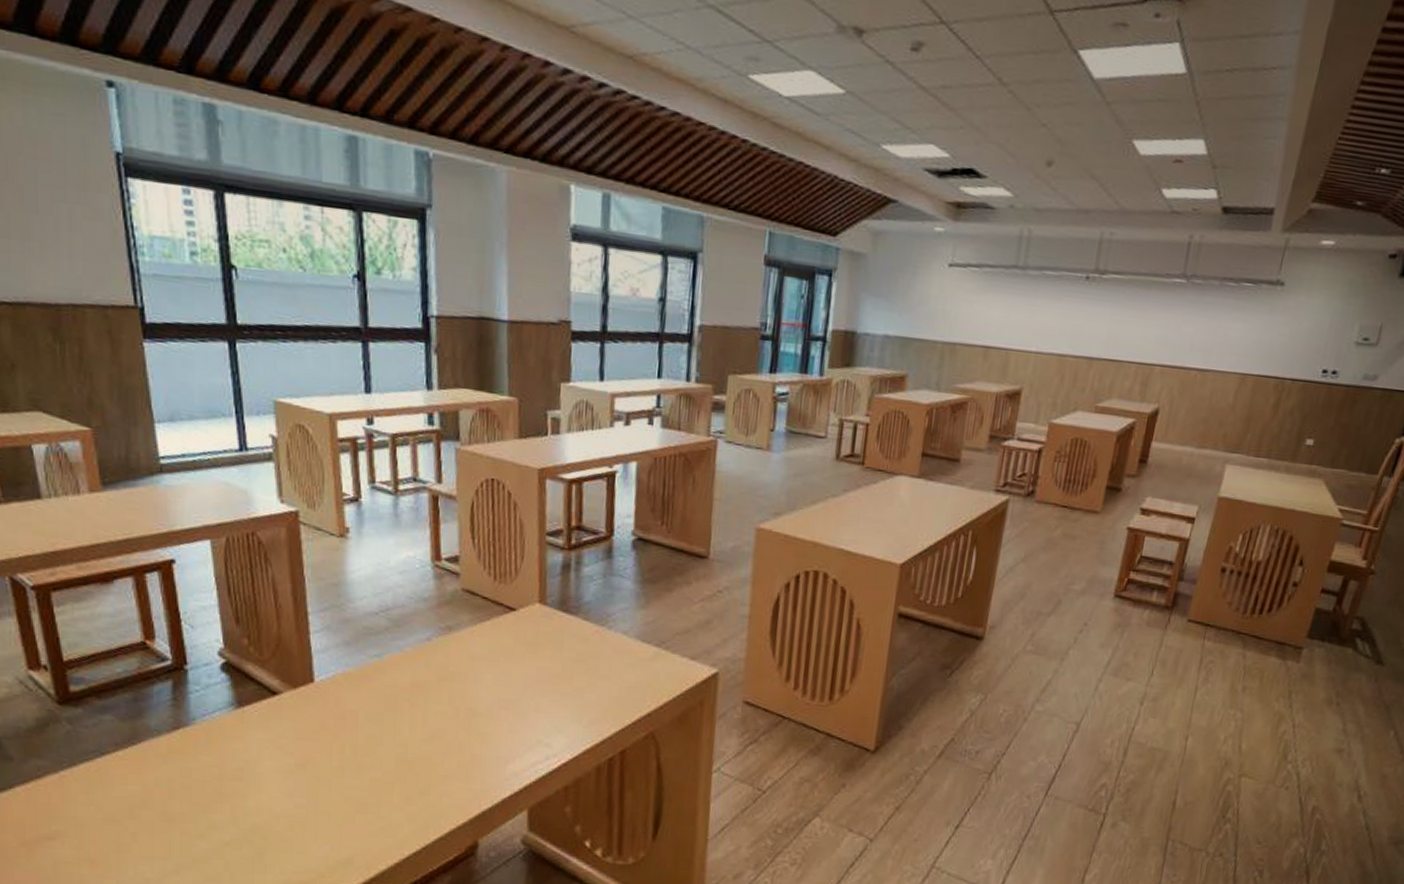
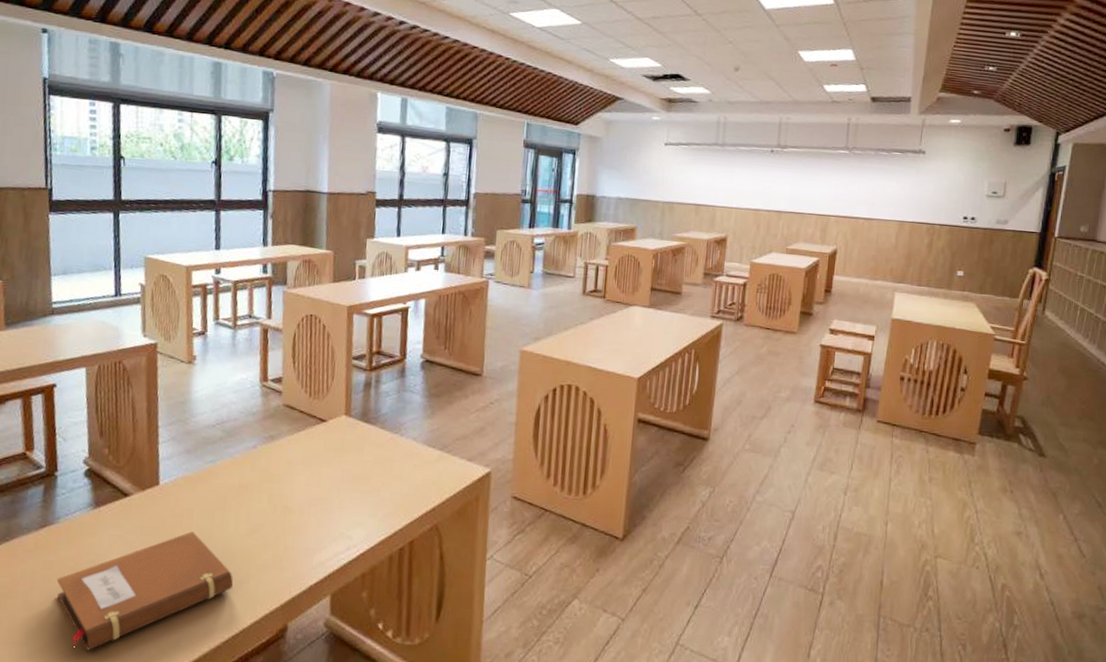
notebook: none [199,736,411,867] -> present [56,531,233,651]

